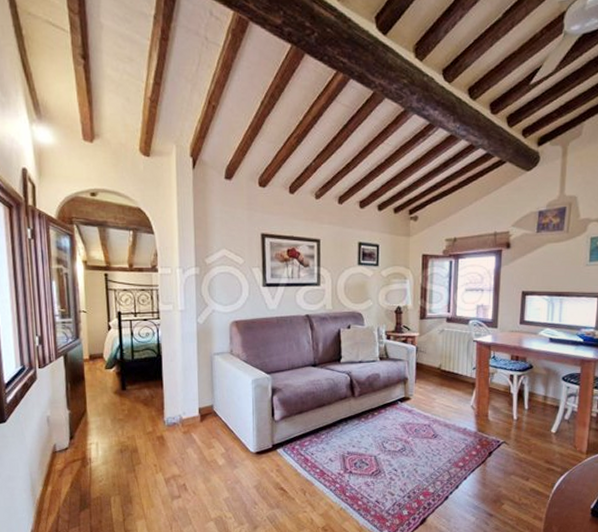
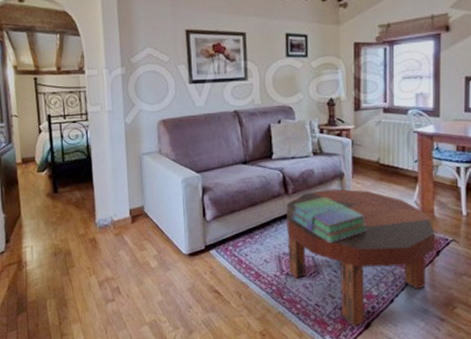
coffee table: none [352,392,488,522] -> present [286,189,435,327]
stack of books: none [357,400,428,444] -> present [291,197,368,243]

